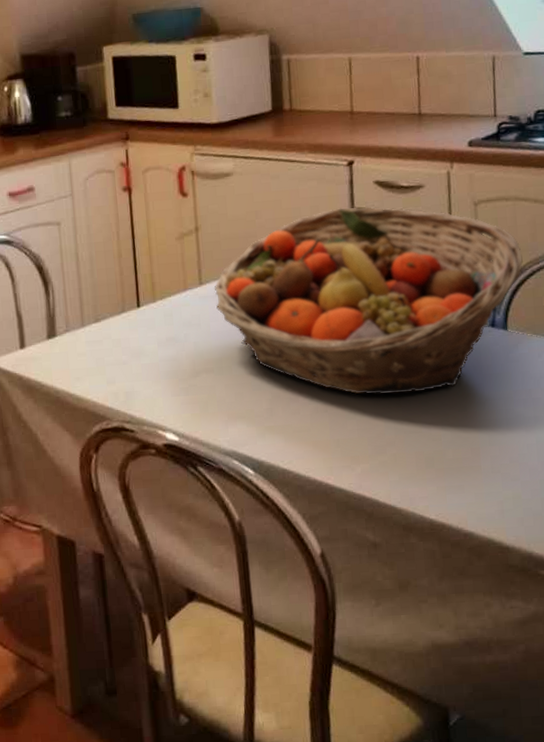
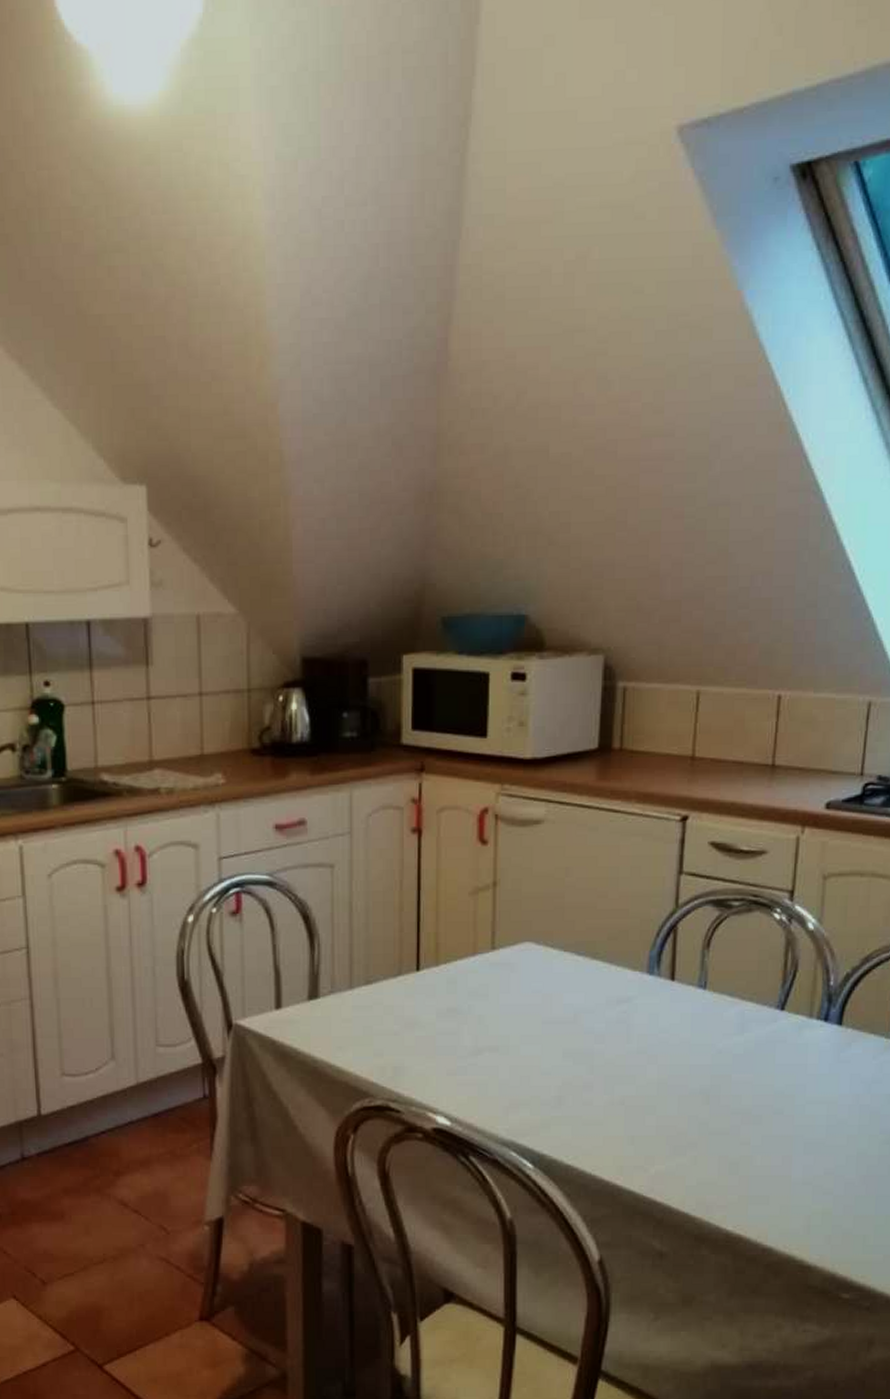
fruit basket: present [214,207,523,395] -> none [508,871,871,1090]

